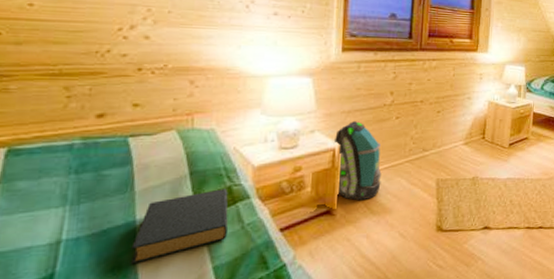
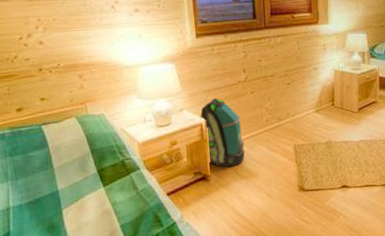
hardback book: present [130,188,229,264] -> none [58,162,127,224]

